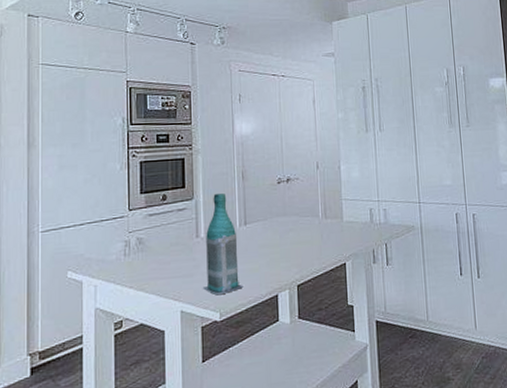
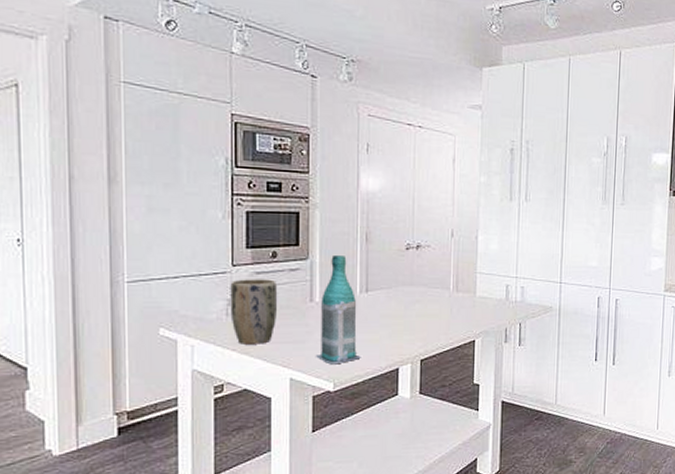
plant pot: none [127,220,169,282] -> present [230,279,278,344]

